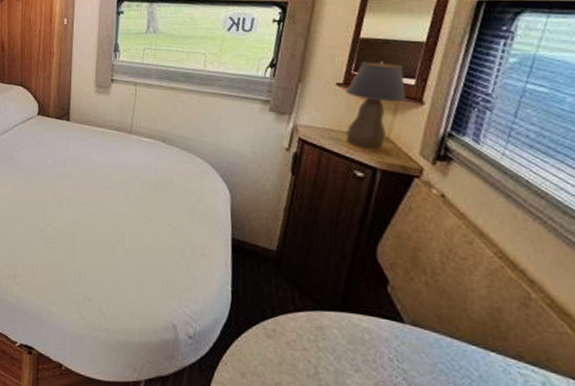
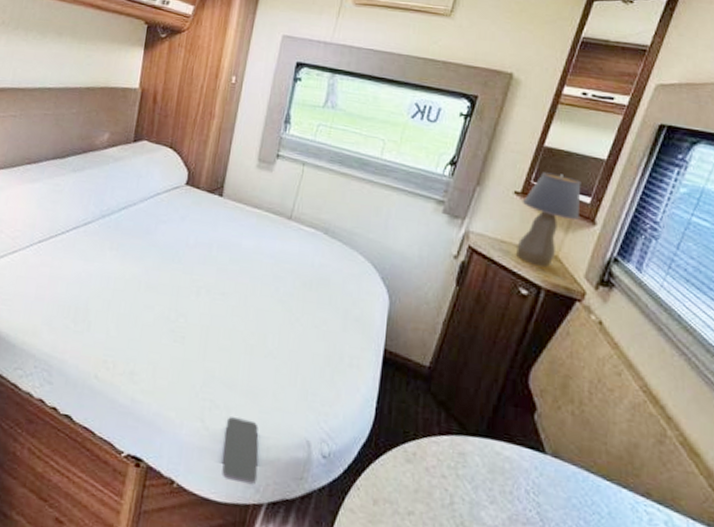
smartphone: none [99,307,133,365] -> present [222,417,259,485]

